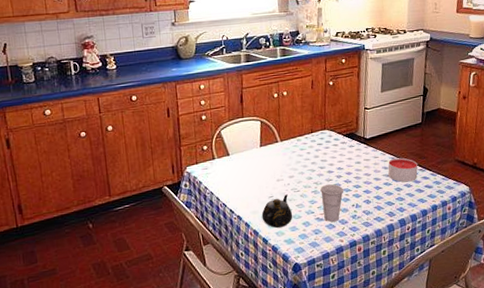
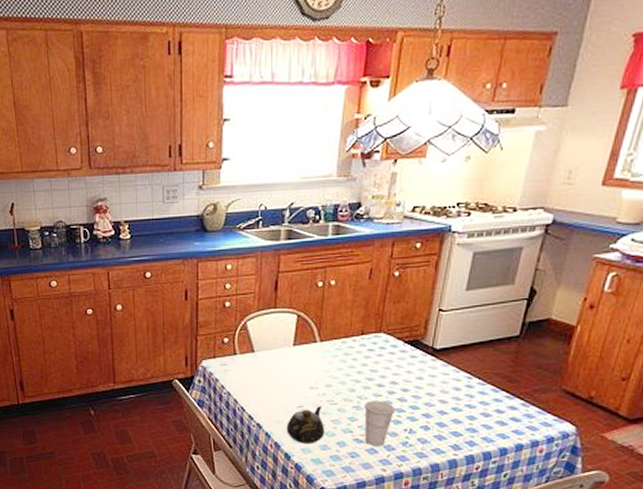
candle: present [388,157,418,182] -> none [460,378,505,410]

